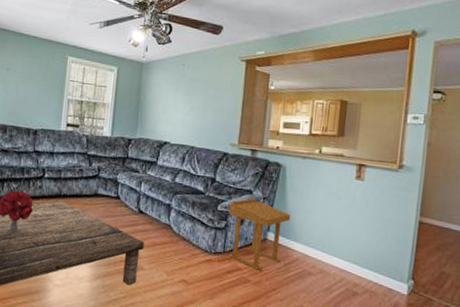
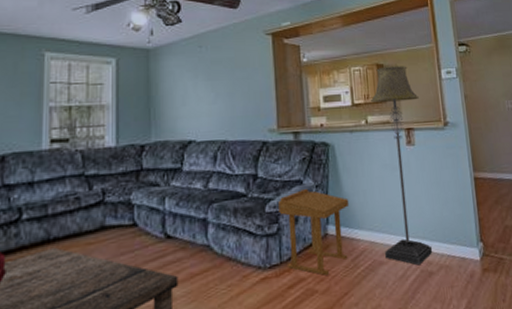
floor lamp: none [315,103,378,284] -> present [370,66,433,266]

